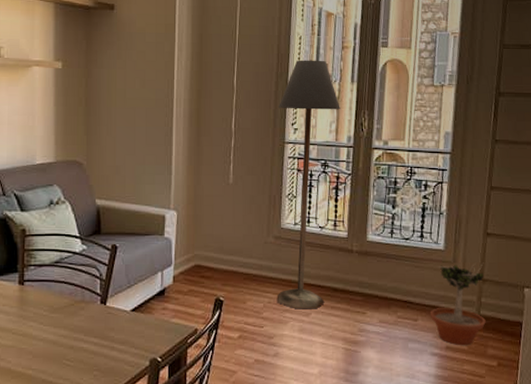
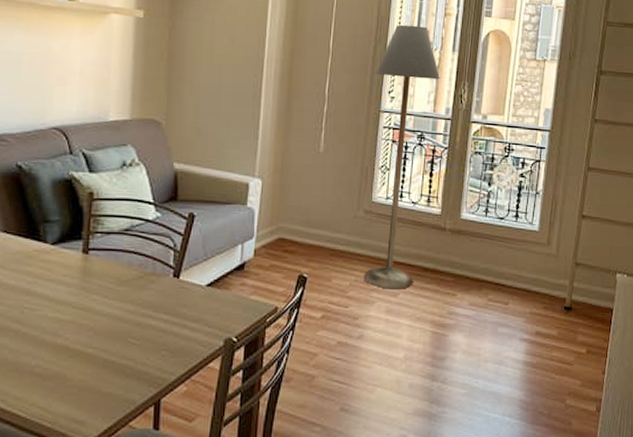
potted tree: present [429,262,486,345] -> none [521,245,578,331]

